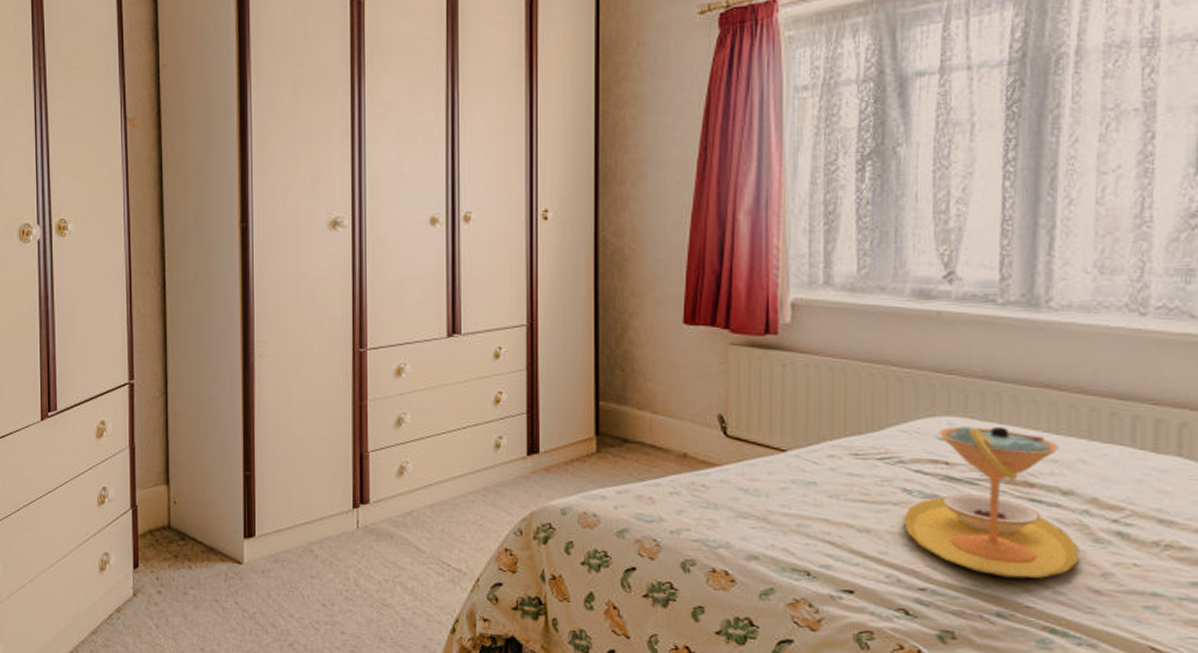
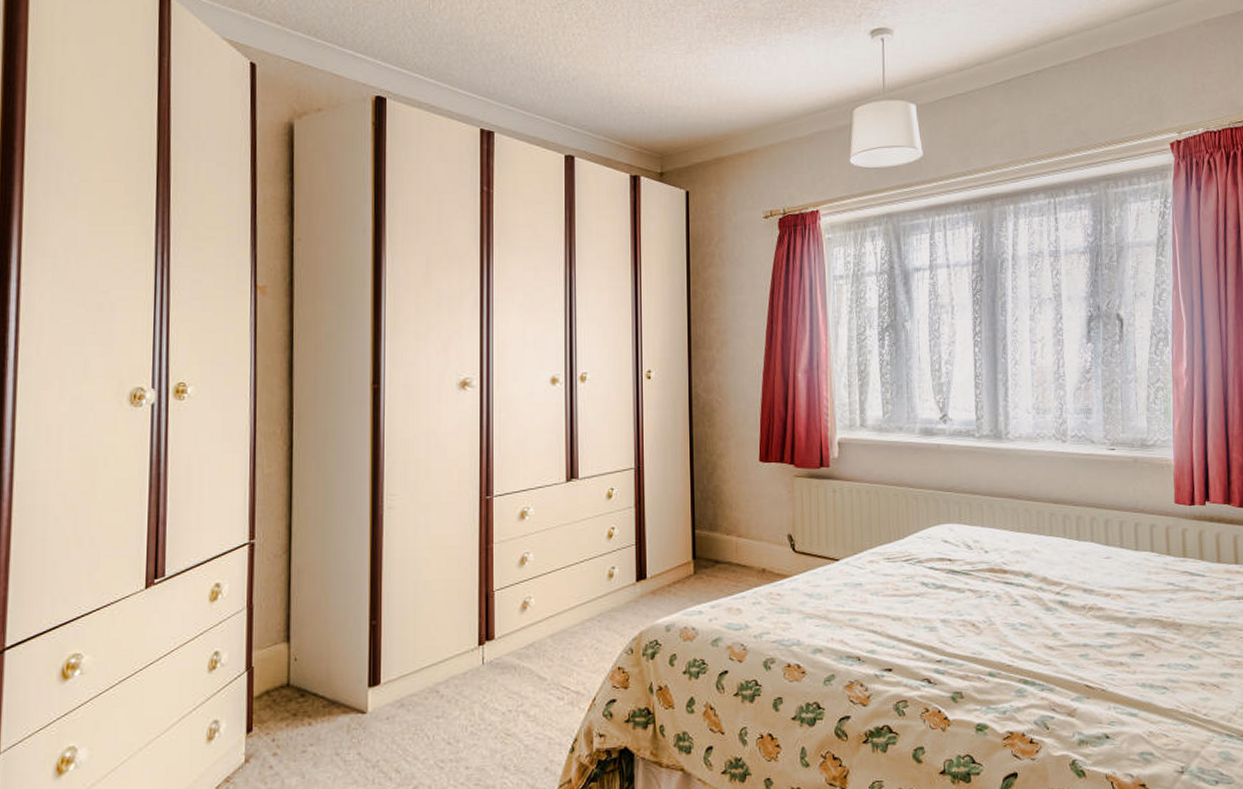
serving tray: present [902,426,1079,578] -> none [922,528,1038,645]

